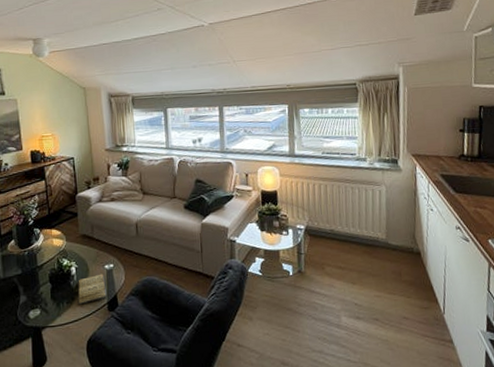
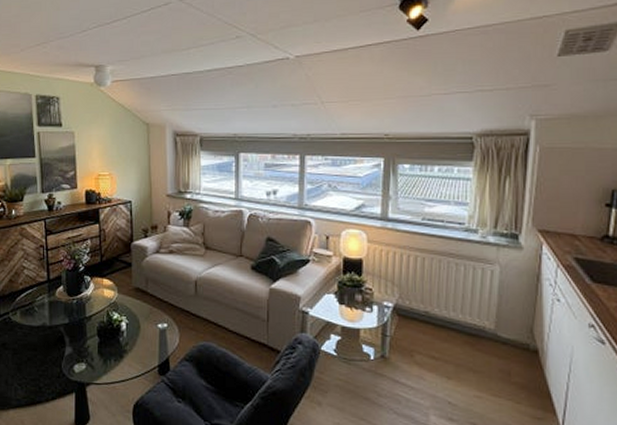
diary: present [77,273,107,305] -> none [126,333,158,364]

